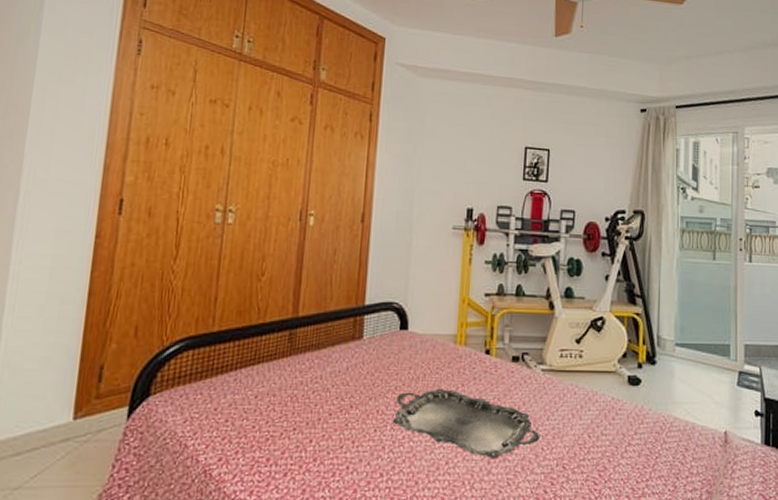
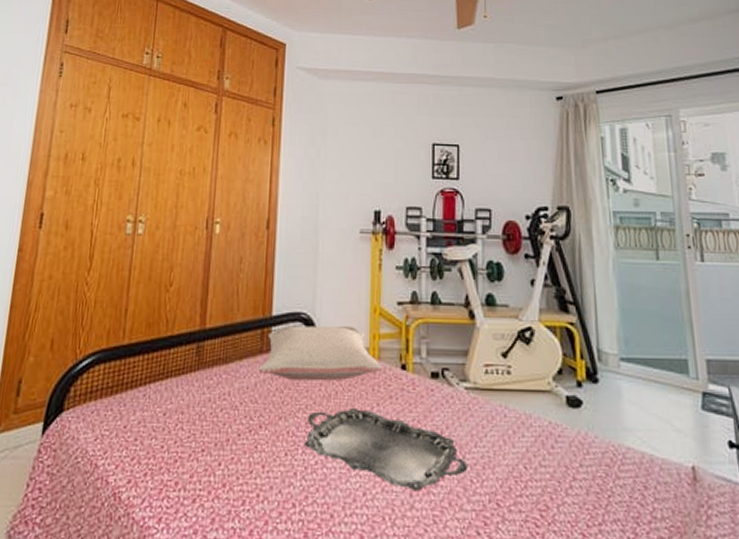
pillow: none [350,314,468,365] -> present [258,325,382,381]

